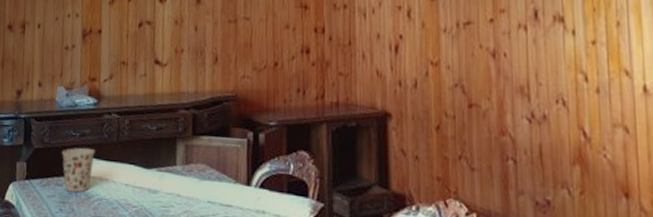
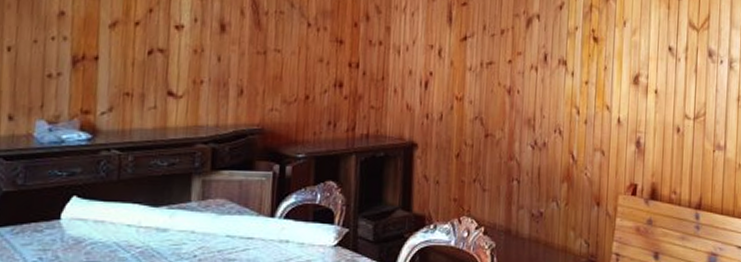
cup: present [61,147,95,193] -> none [41,188,89,238]

